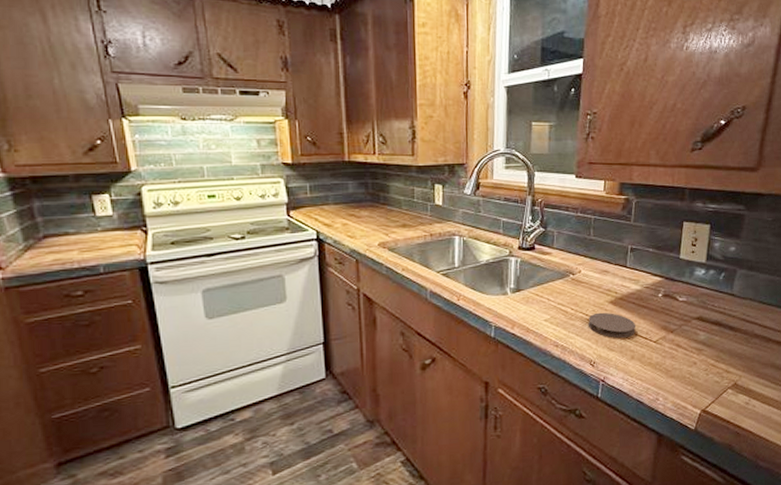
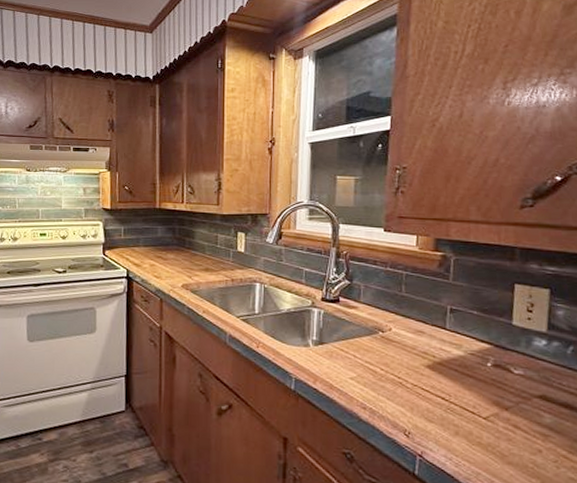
coaster: present [589,312,635,338] -> none [401,376,459,409]

